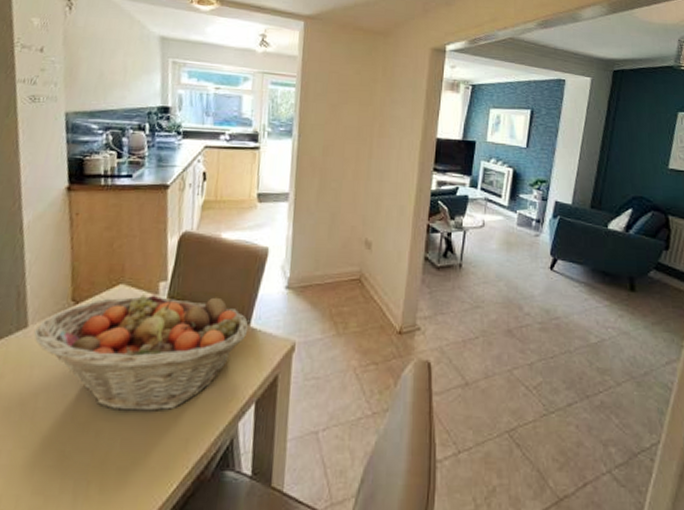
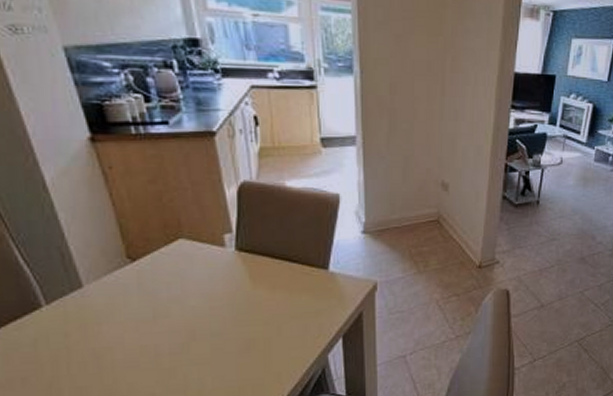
fruit basket: present [34,294,249,411] -> none [92,245,327,355]

